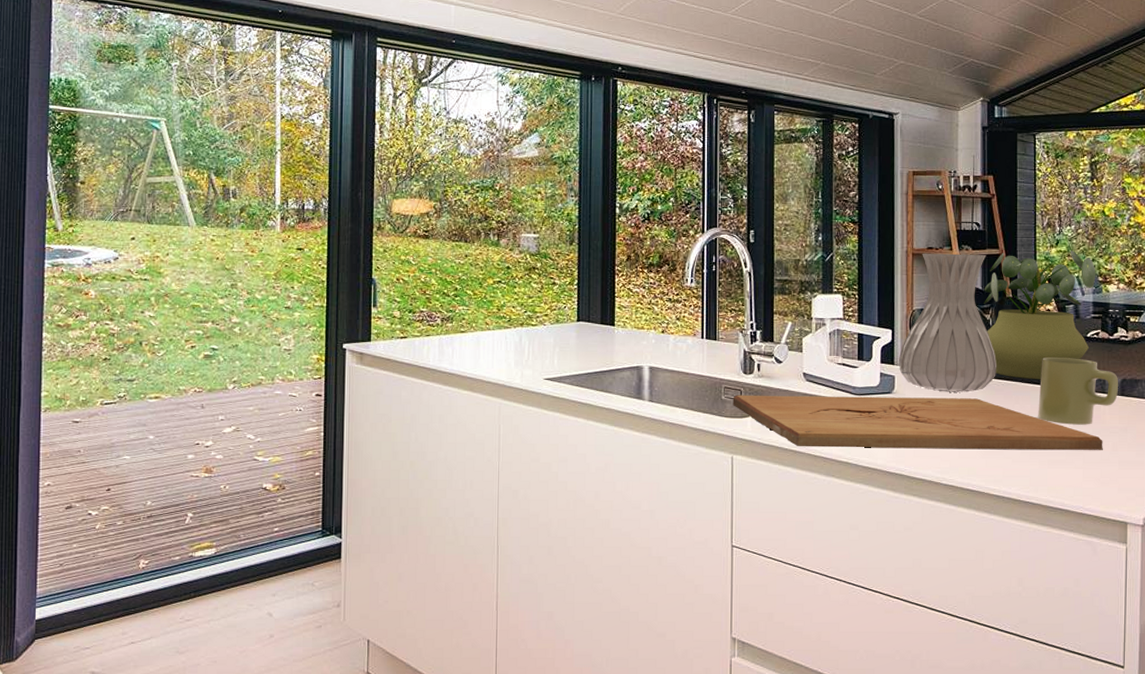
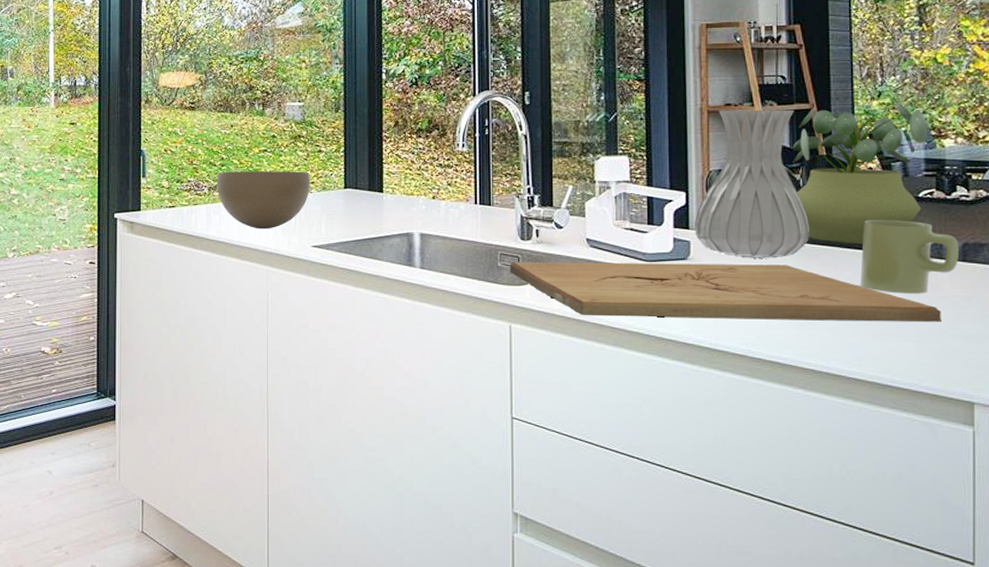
bowl: none [450,302,544,362] -> present [217,171,310,230]

